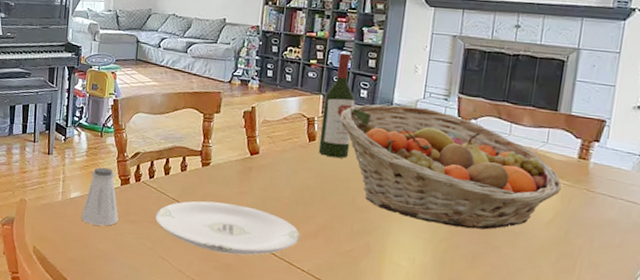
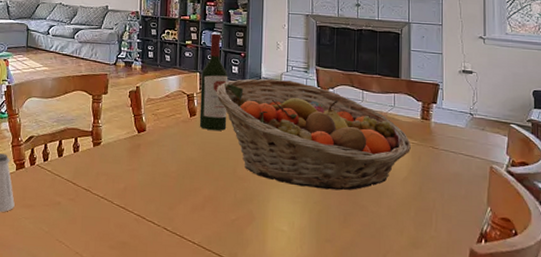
plate: present [155,201,300,255] -> none [50,180,188,232]

